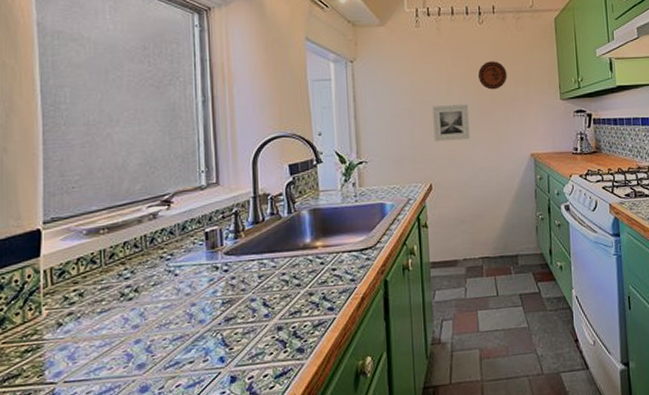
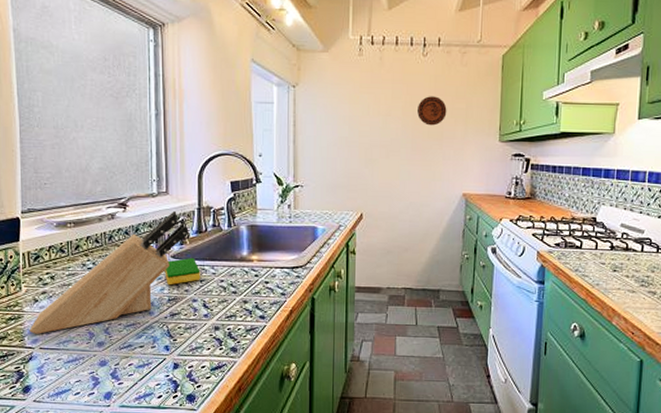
knife block: none [50,202,244,366] -> present [29,210,189,334]
dish sponge: none [217,252,259,287] -> present [164,258,200,286]
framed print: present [432,104,470,142] -> none [368,137,405,174]

